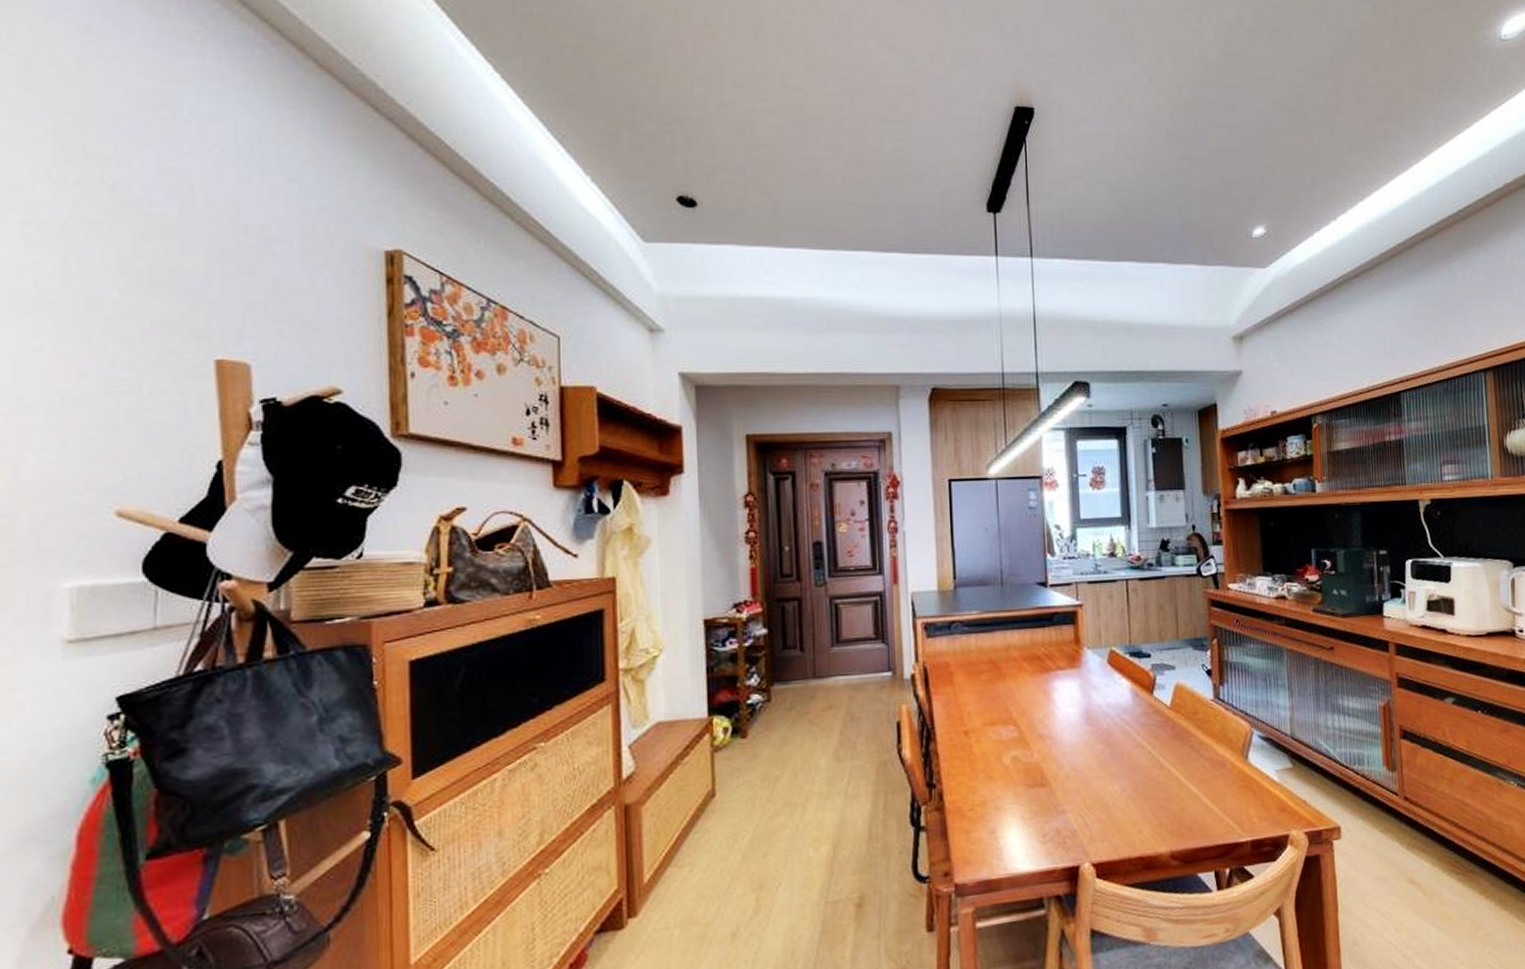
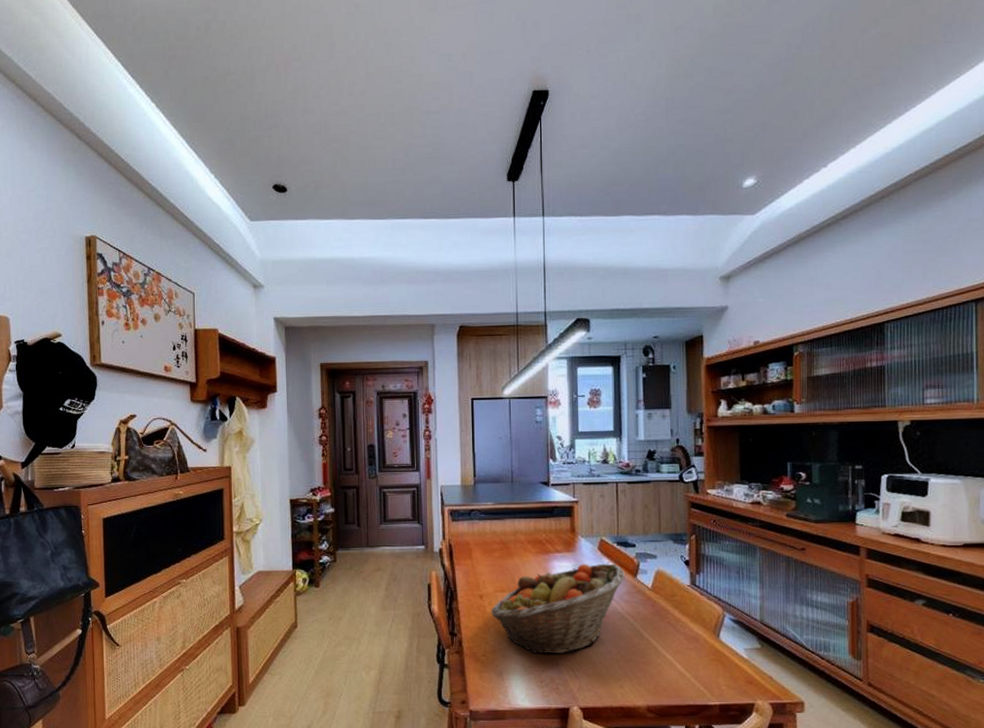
fruit basket: none [979,679,1139,801] -> present [491,563,624,653]

